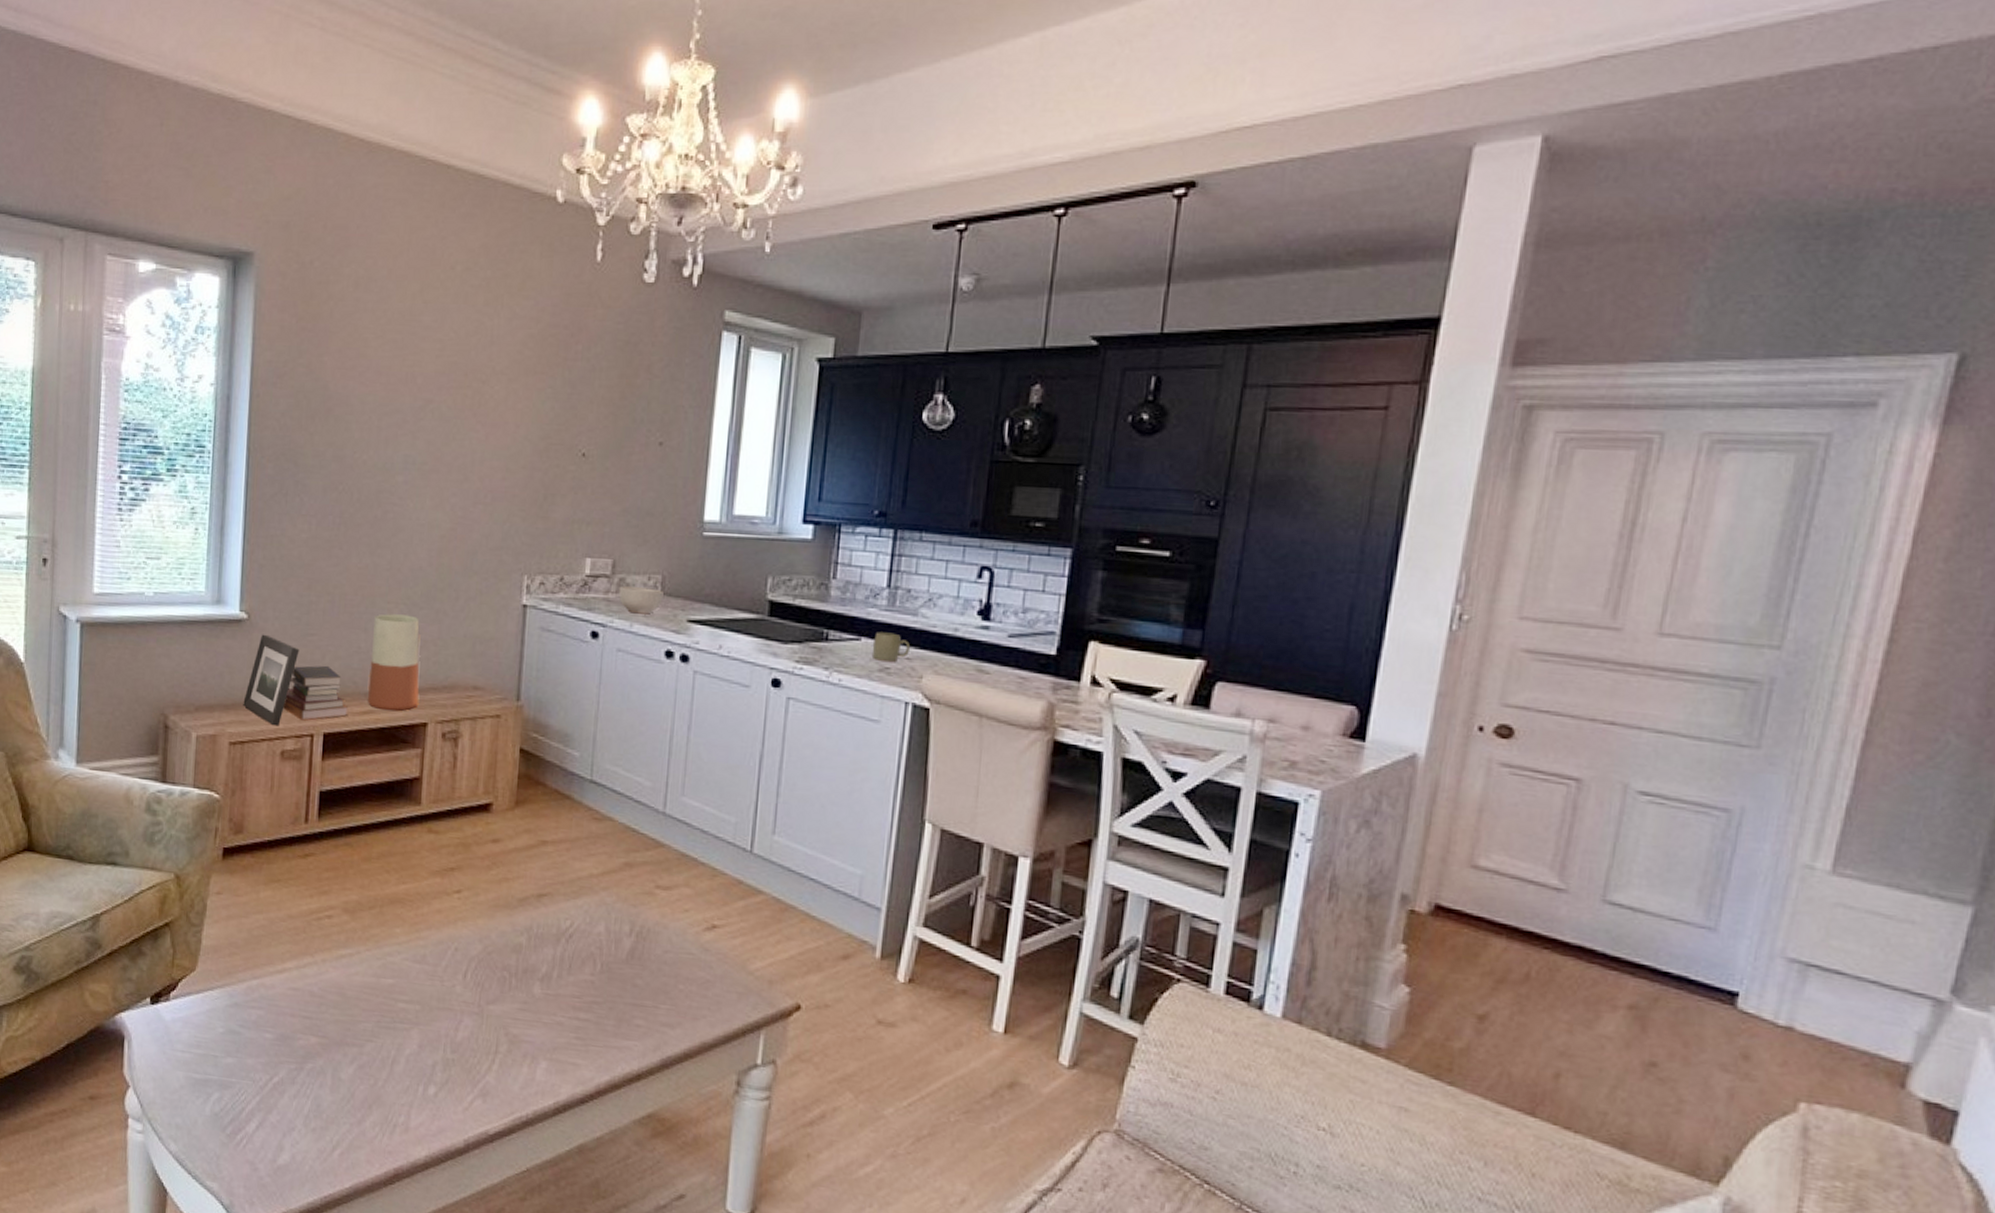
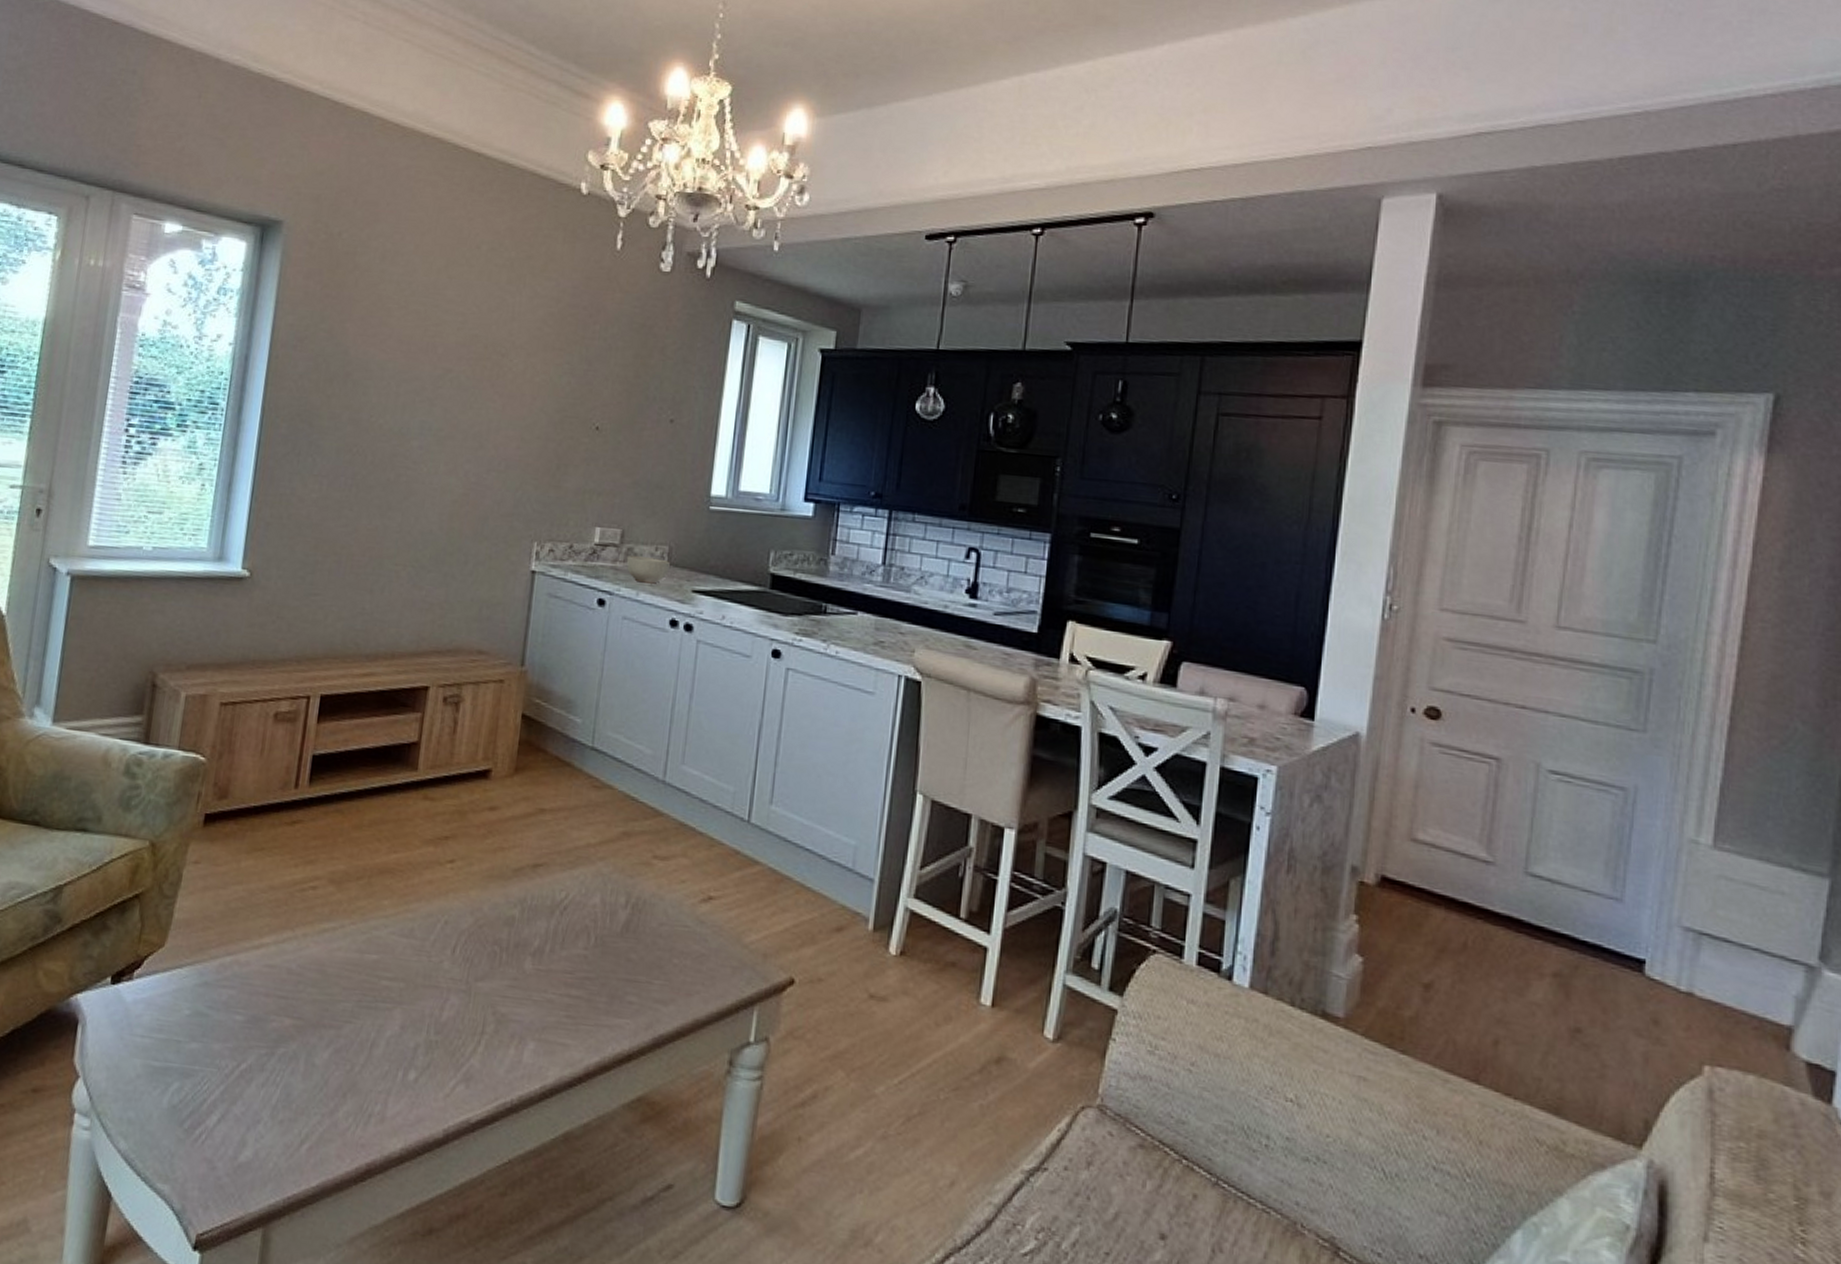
picture frame: present [243,634,300,727] -> none [238,592,302,687]
books: present [283,665,348,721] -> none [280,626,348,682]
vase: present [368,613,420,711] -> none [369,575,427,674]
mug: present [872,632,911,663] -> none [867,606,904,637]

